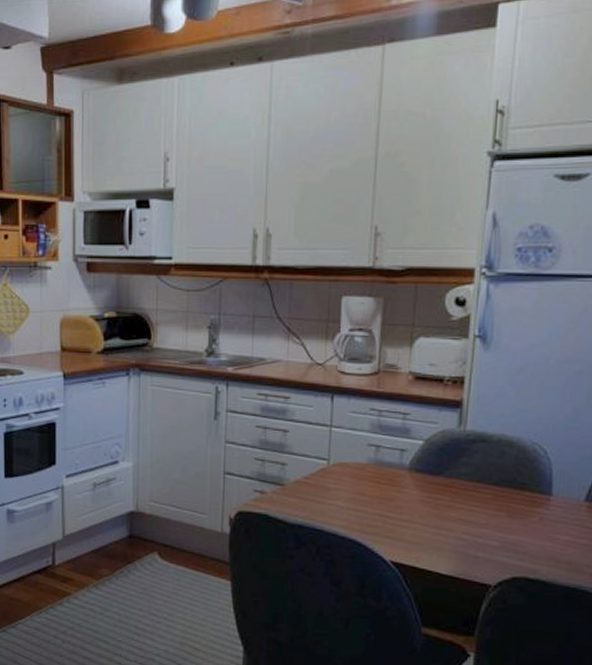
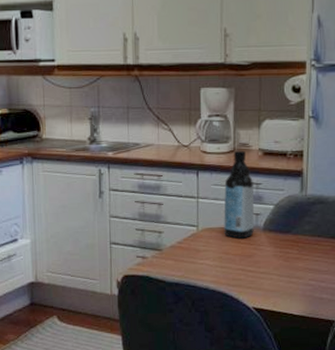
water bottle: none [360,372,401,478] -> present [224,150,255,239]

